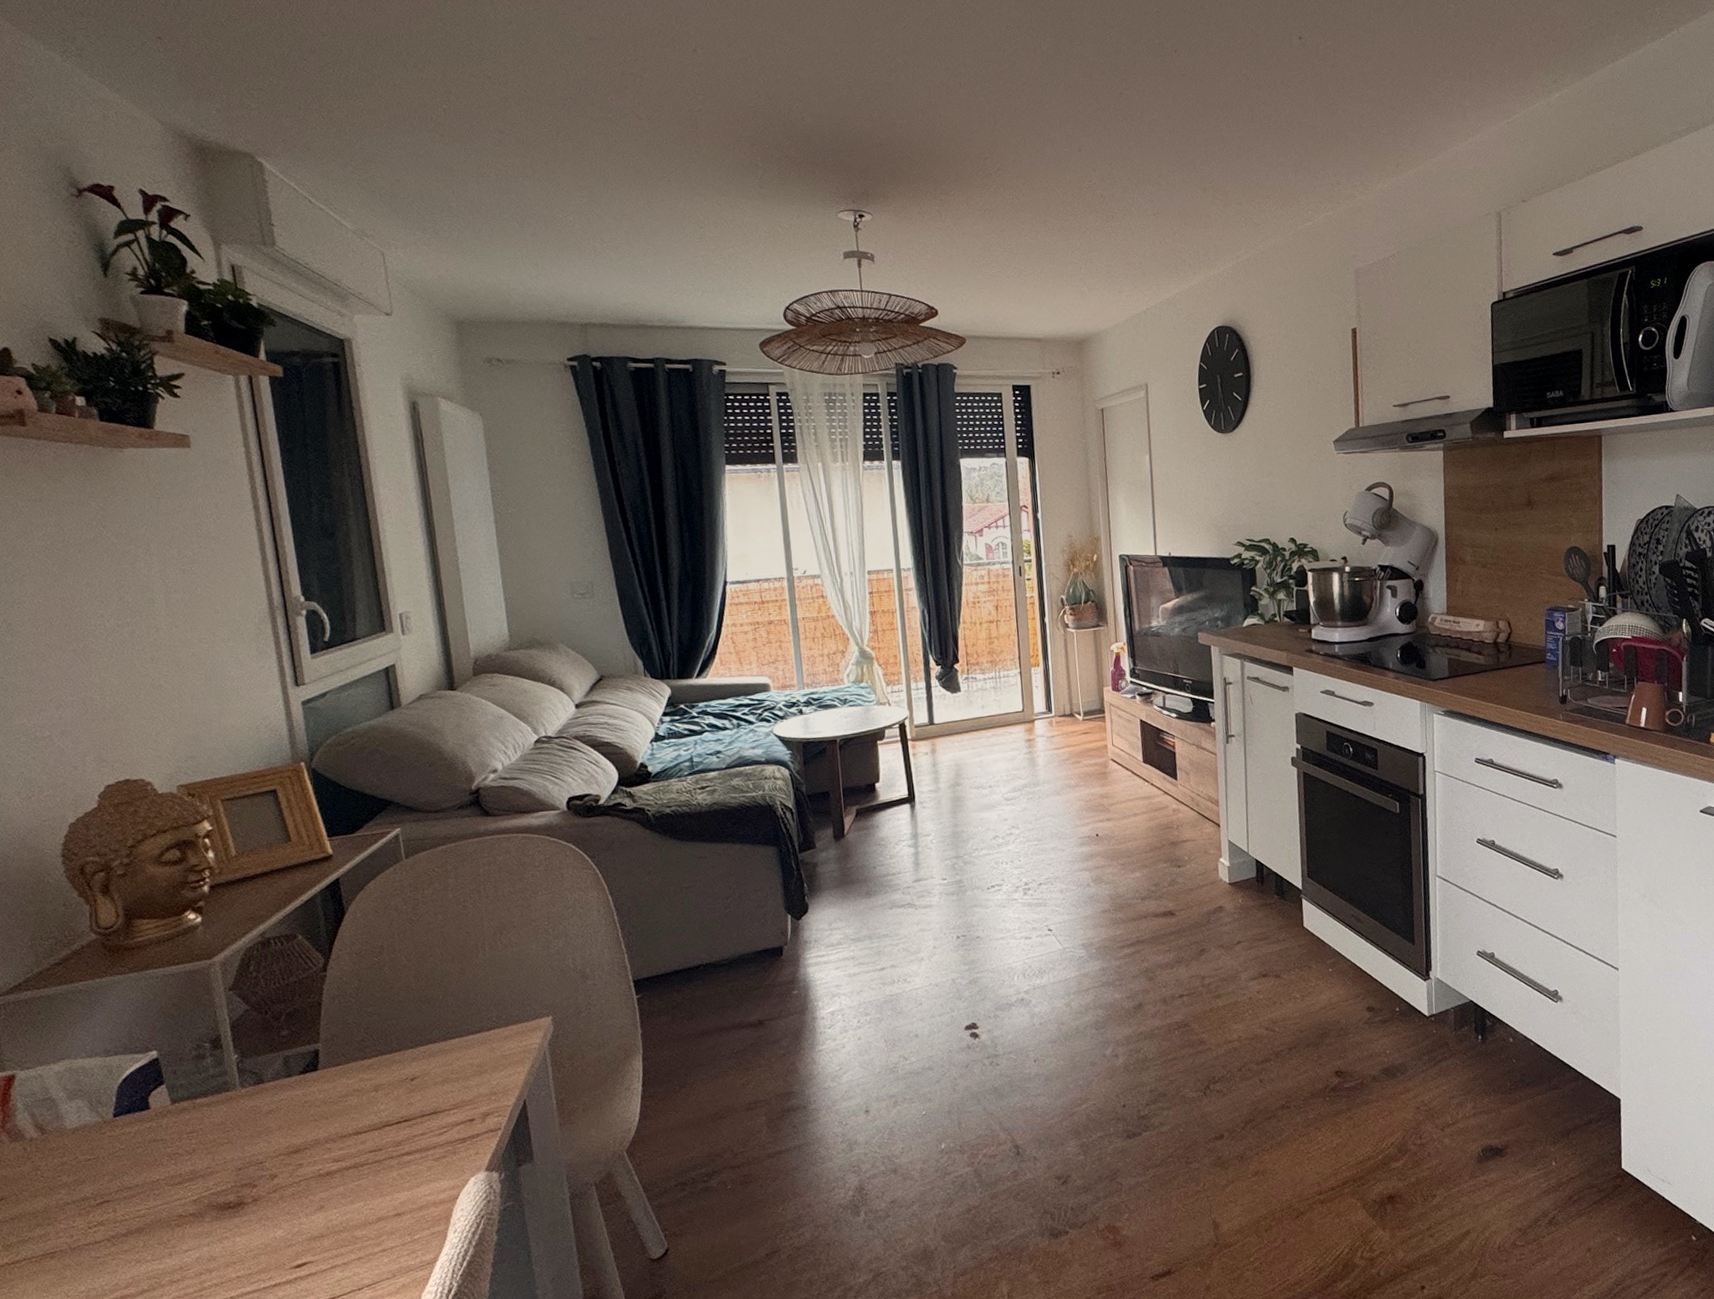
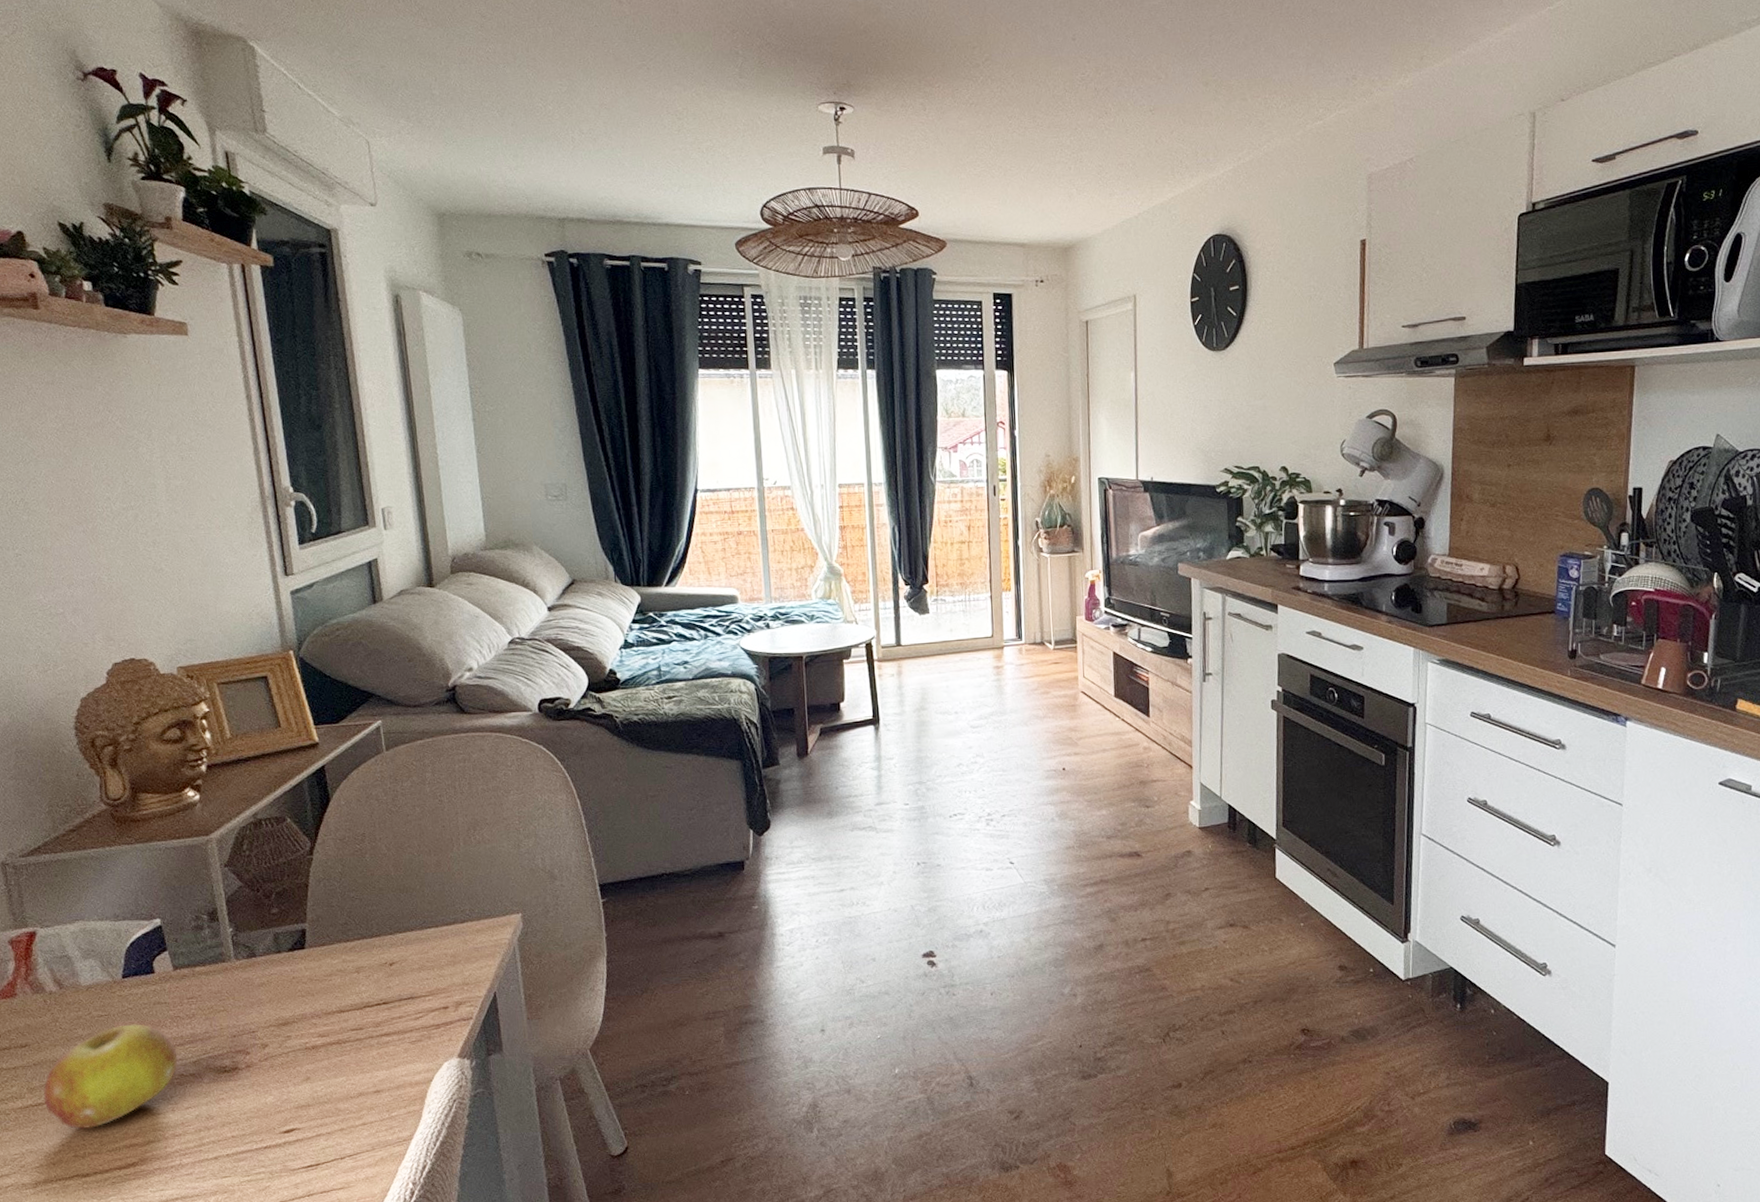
fruit: none [21,1165,176,1285] -> present [43,1024,178,1130]

